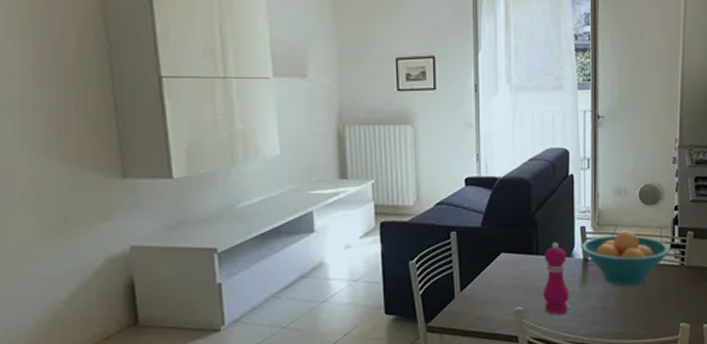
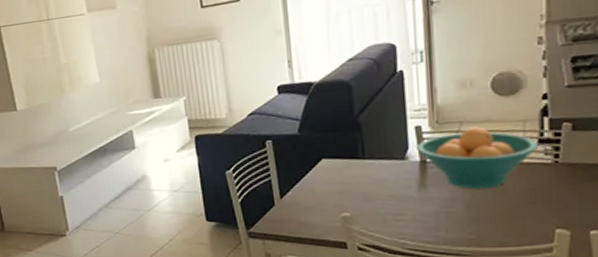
pepper mill: present [542,242,570,314] -> none [372,145,406,220]

